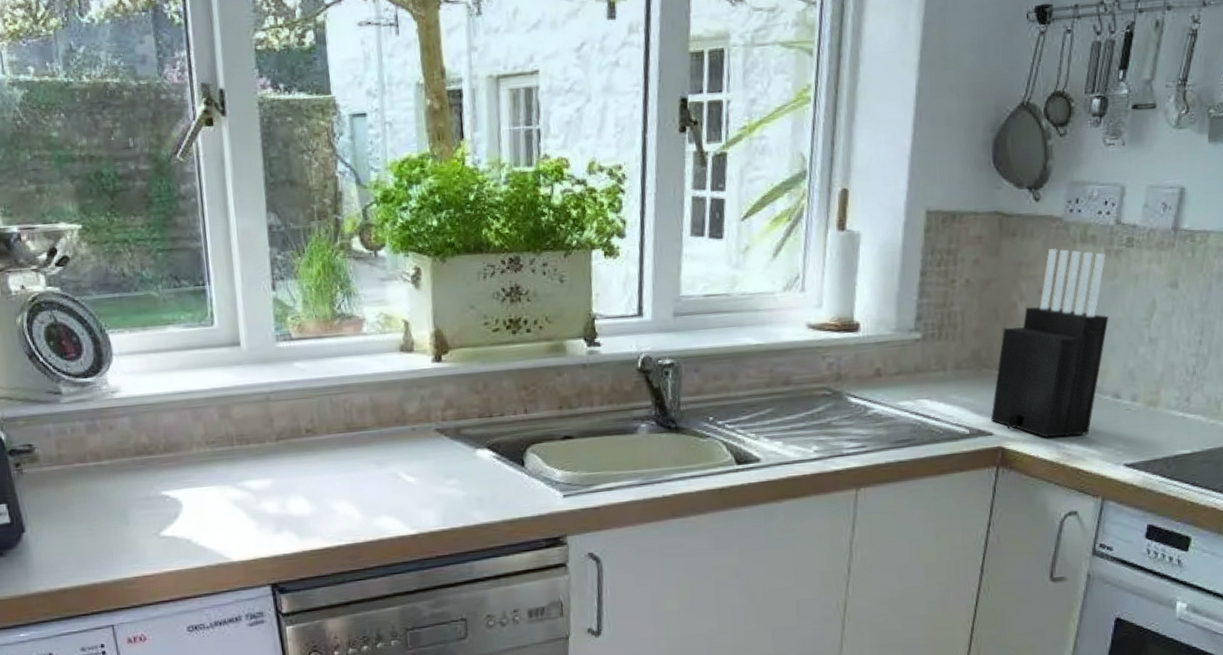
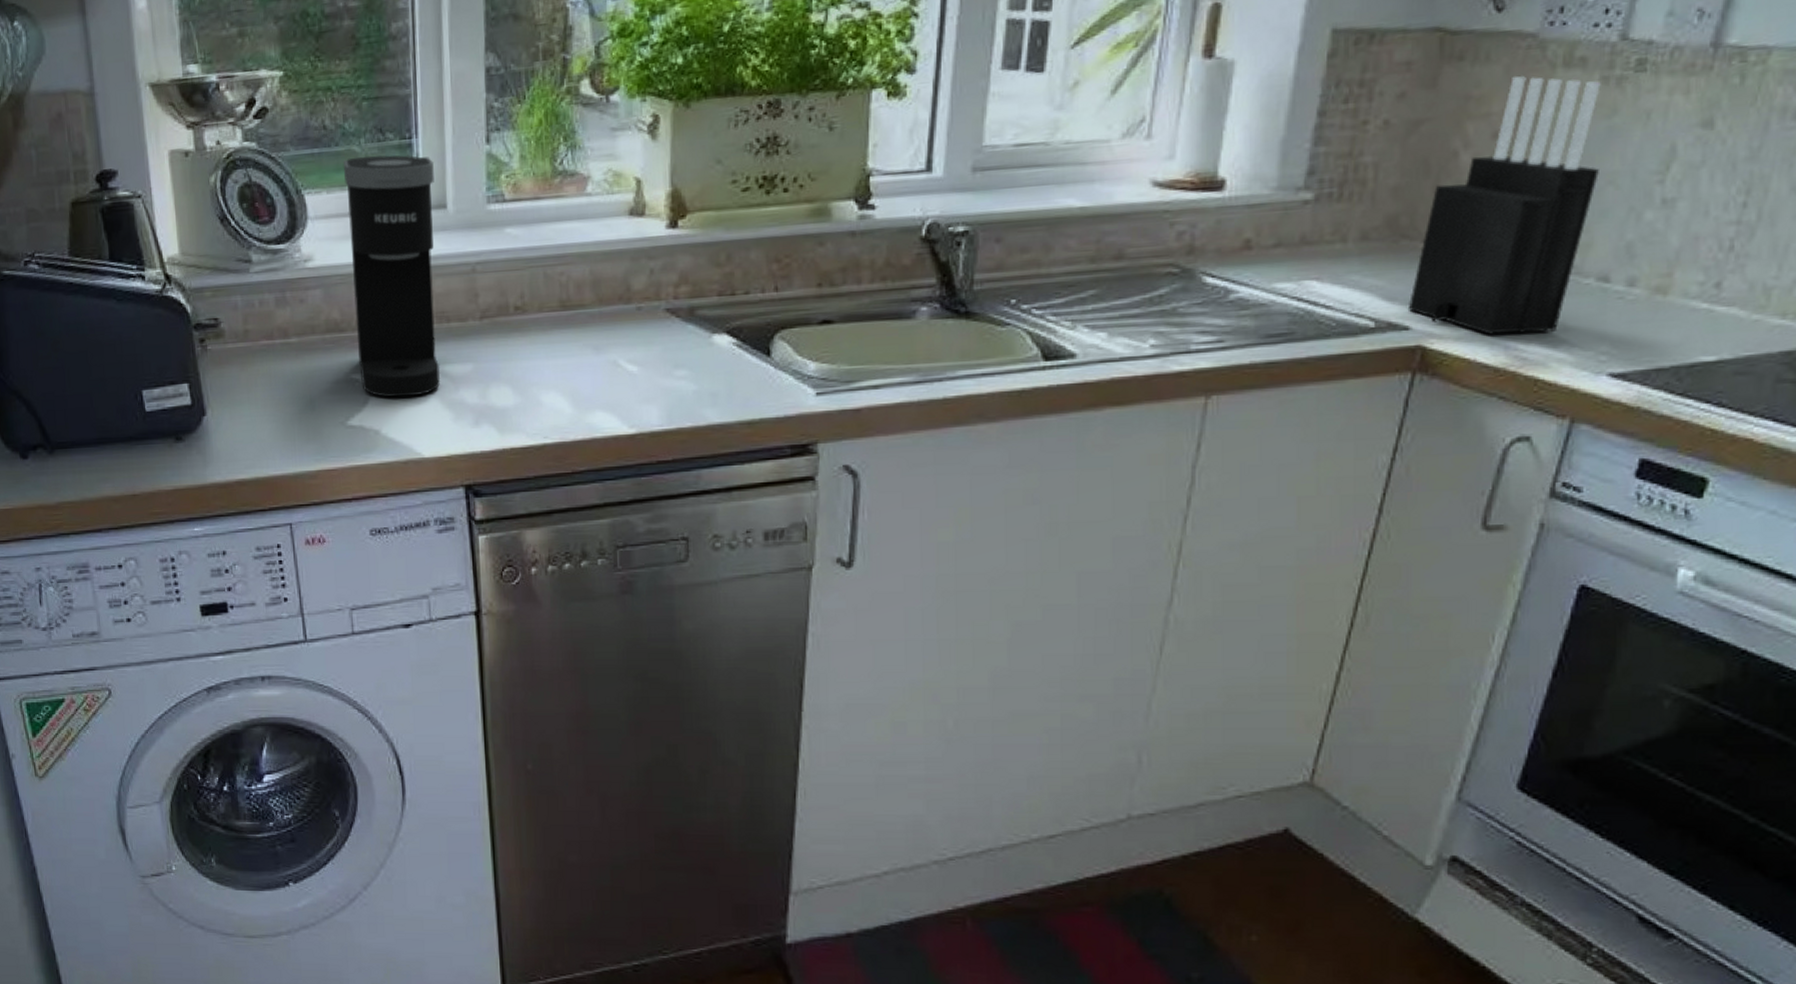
coffee maker: none [142,299,244,511] -> present [342,155,441,398]

